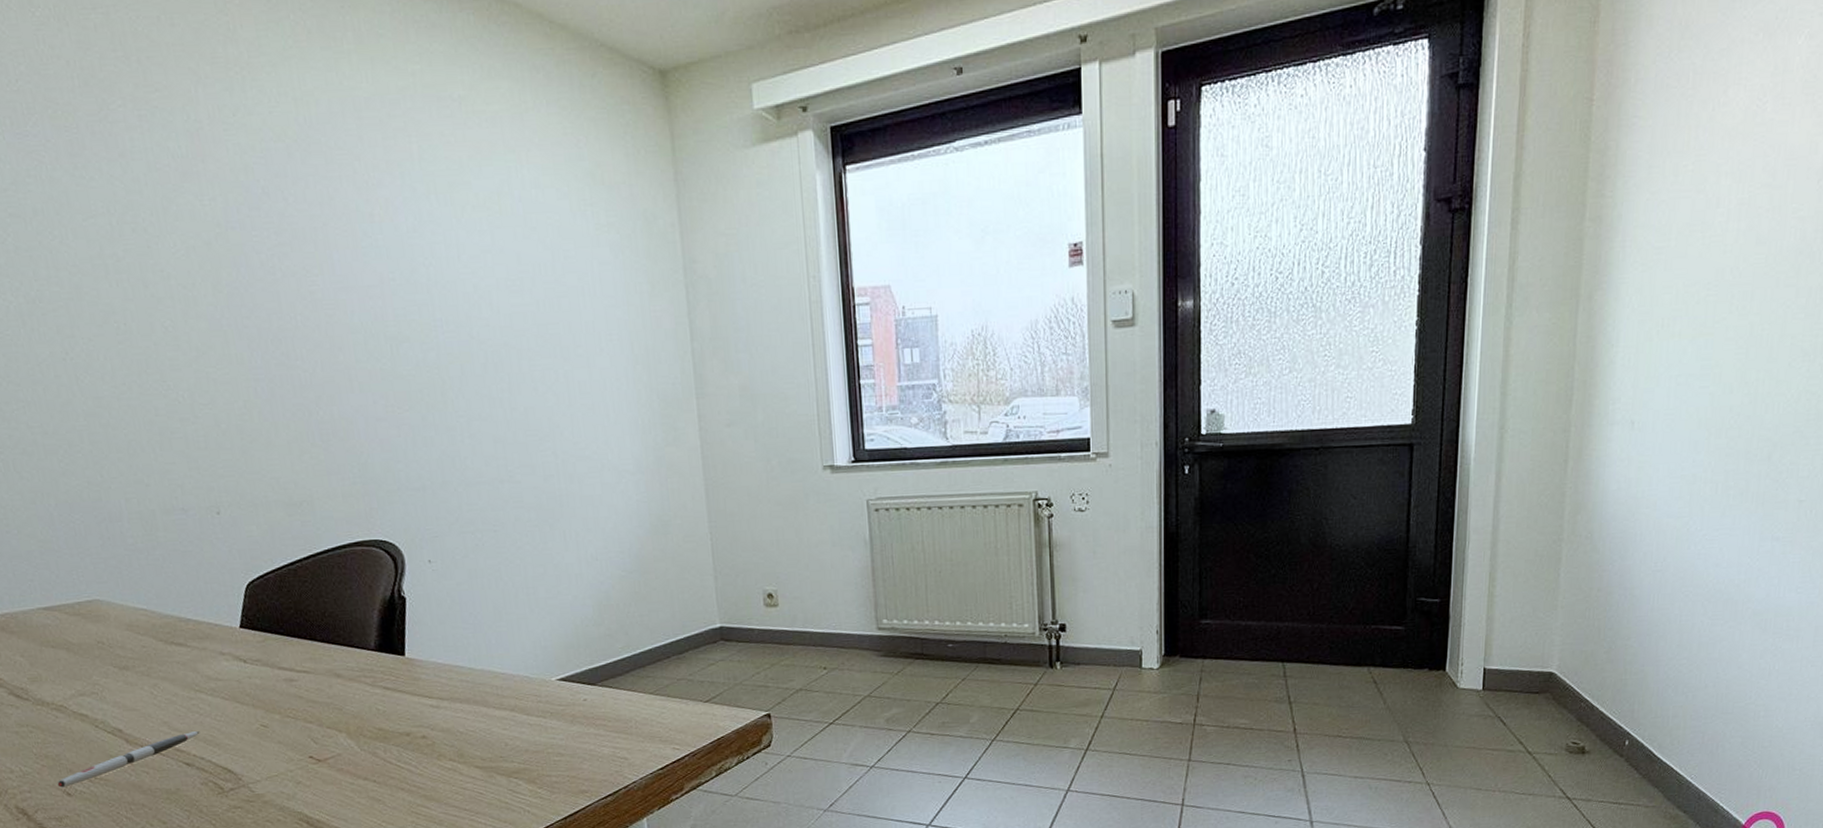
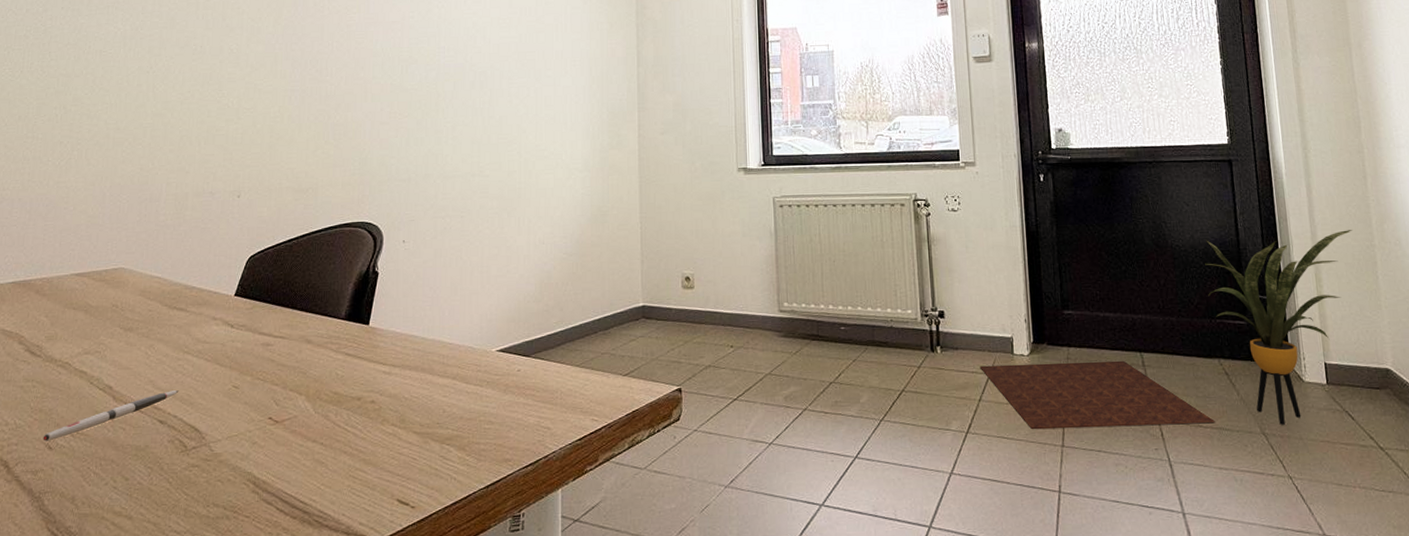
doormat: none [1103,672,1357,744] -> present [979,361,1216,429]
house plant: none [1365,522,1540,732] -> present [1205,230,1352,425]

